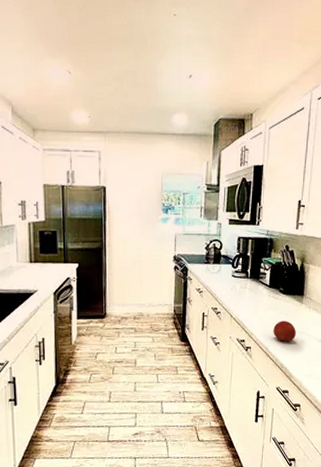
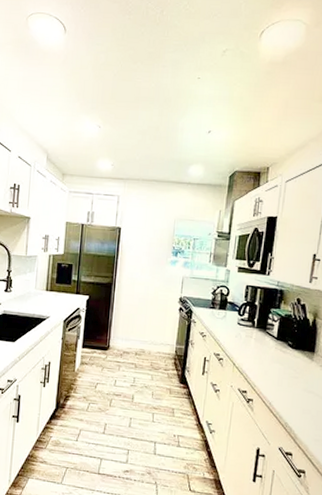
fruit: present [273,320,296,342] -> none [278,376,304,400]

